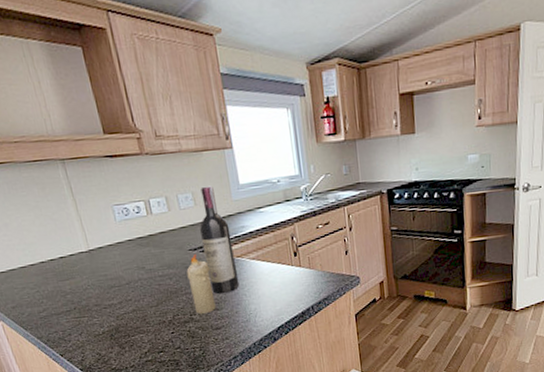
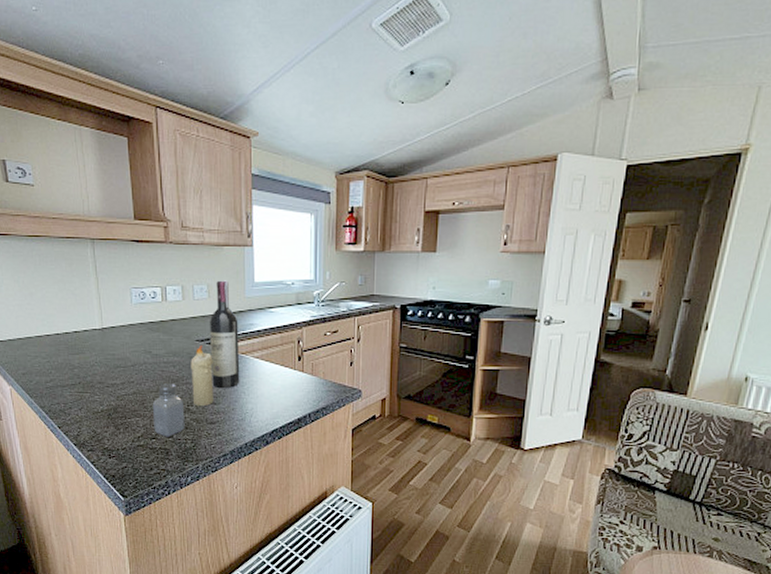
saltshaker: none [155,296,192,349] -> present [153,383,185,437]

